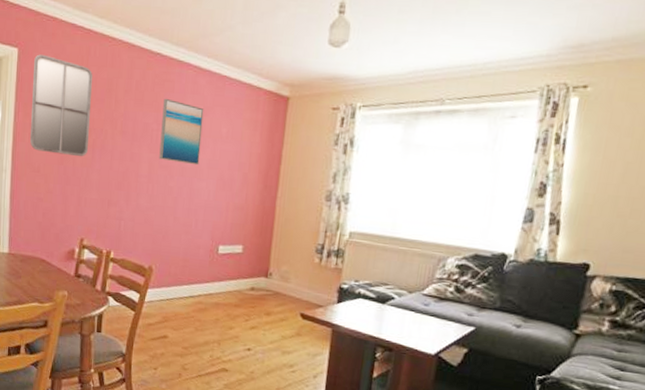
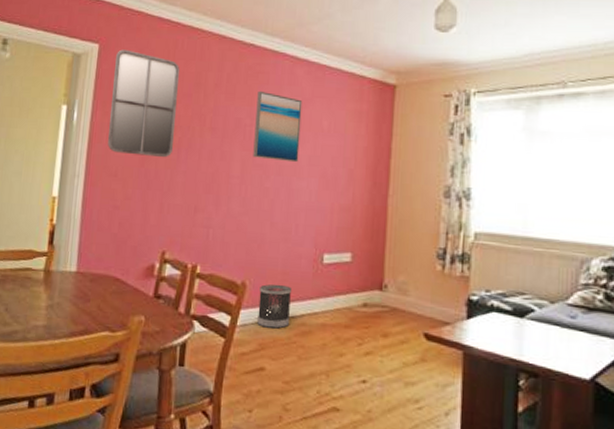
wastebasket: none [162,269,191,306] -> present [257,284,291,329]

